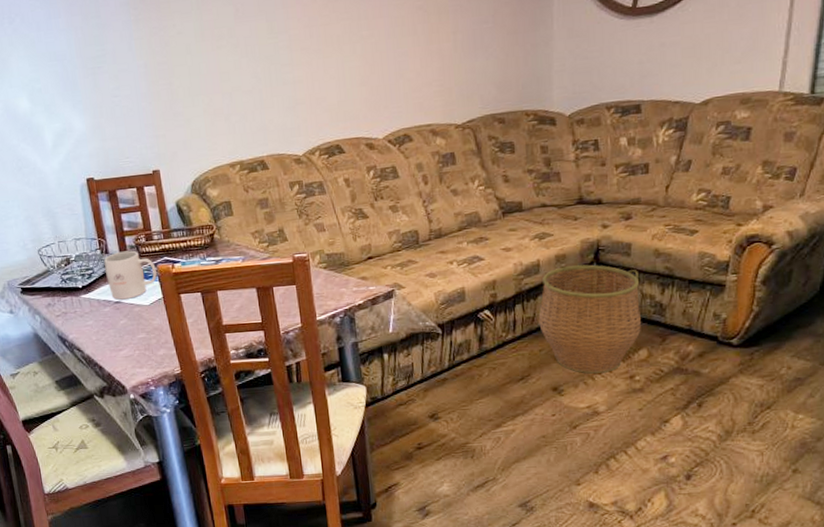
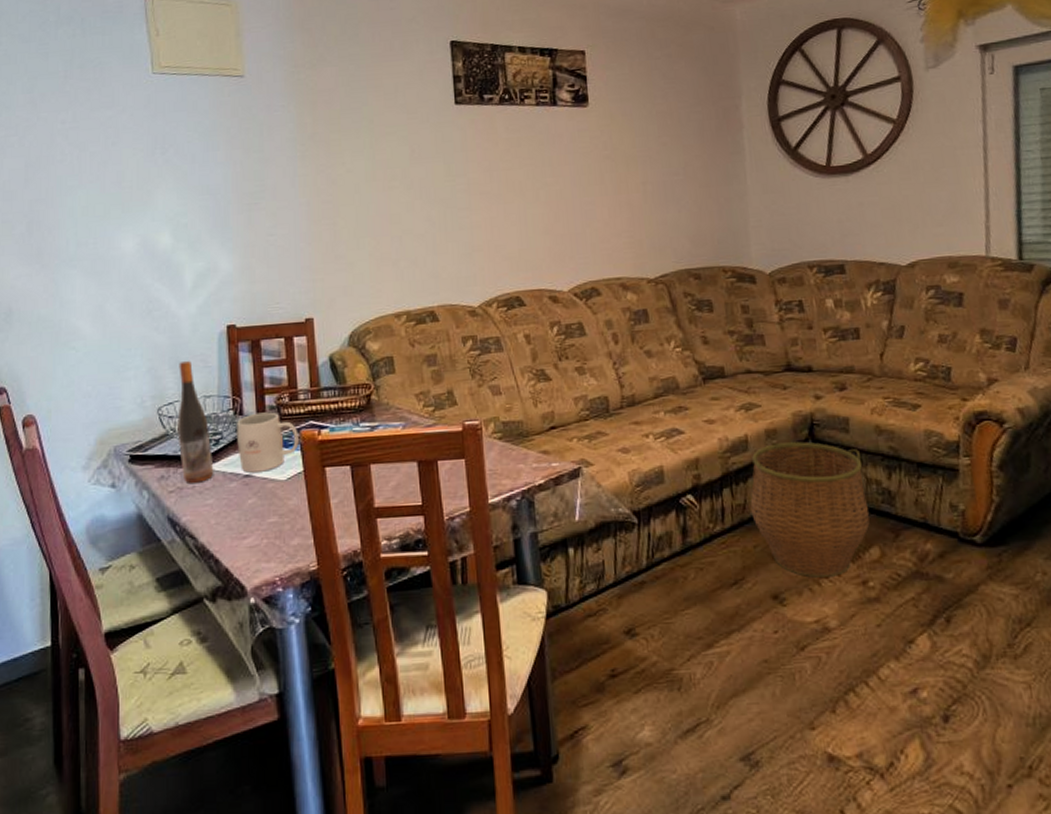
wine bottle: none [50,209,91,309] -> present [177,360,214,483]

